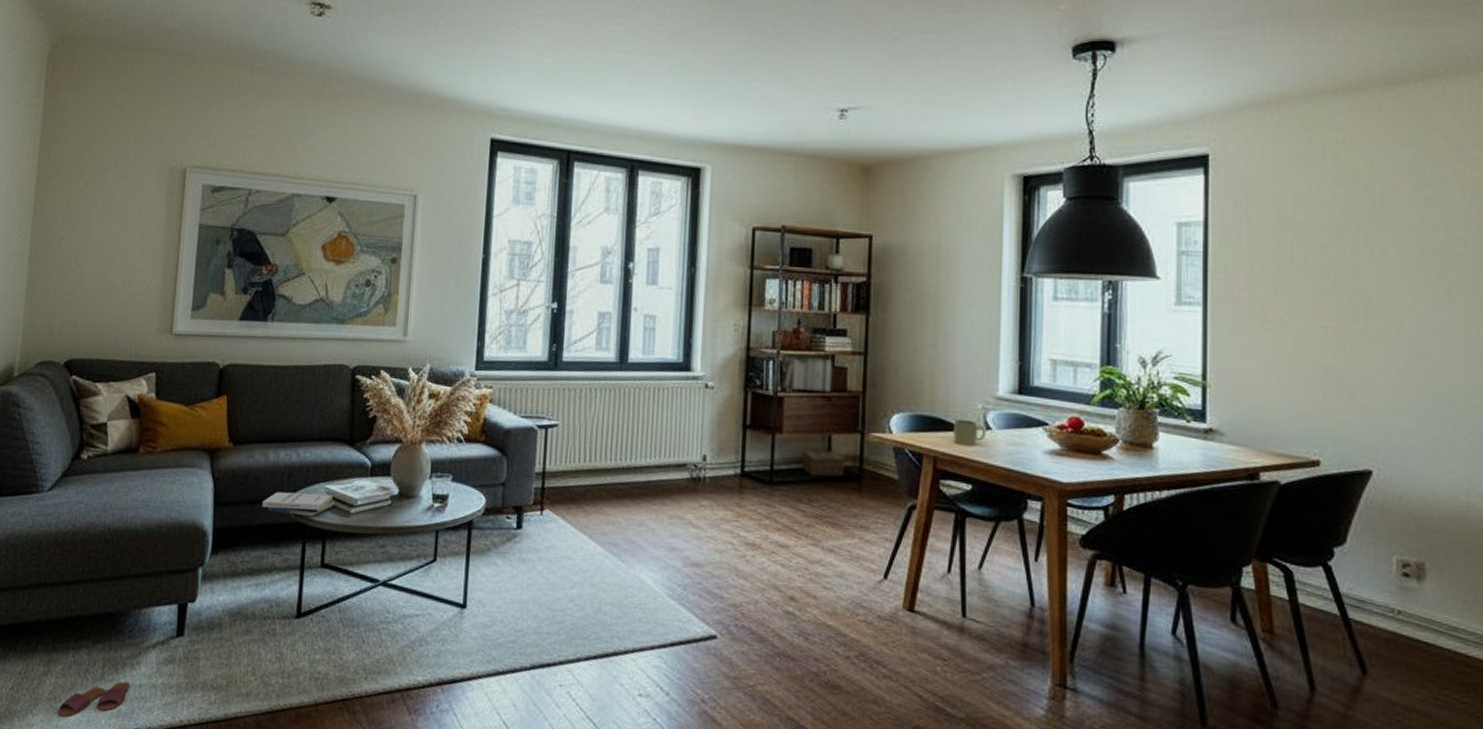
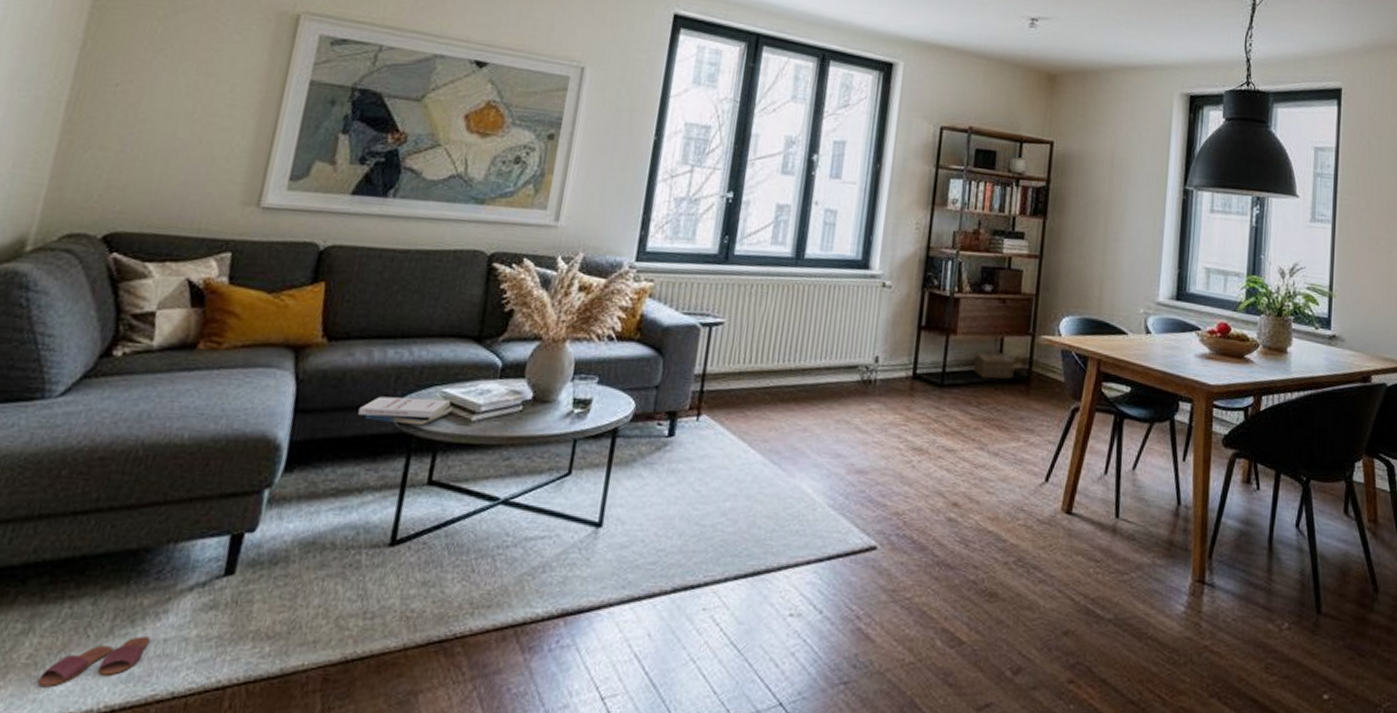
books: present [775,356,833,393] -> none [952,257,1010,295]
mug: present [953,419,986,447] -> none [1116,323,1146,350]

